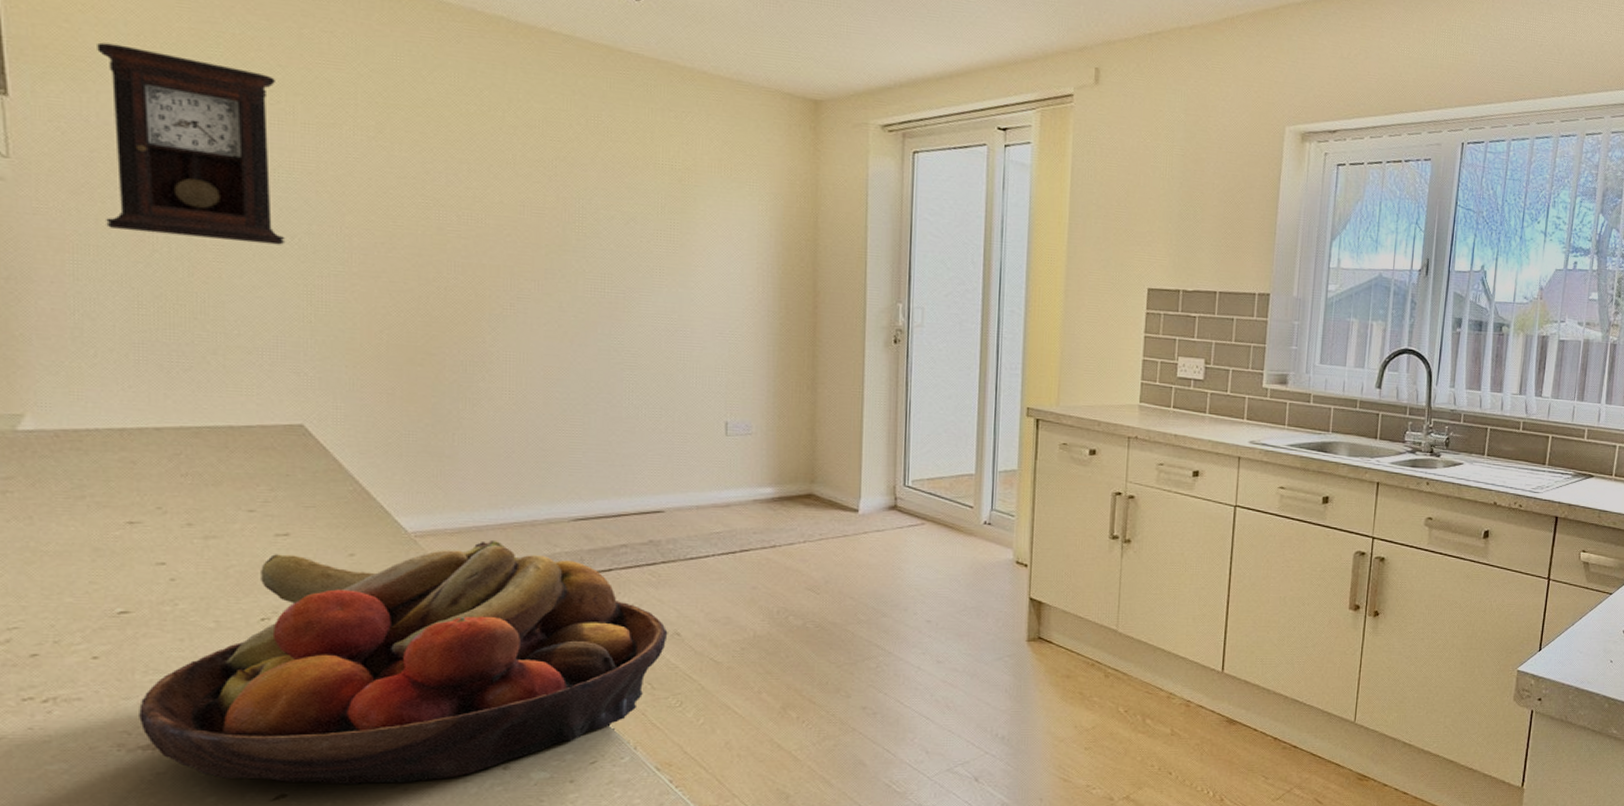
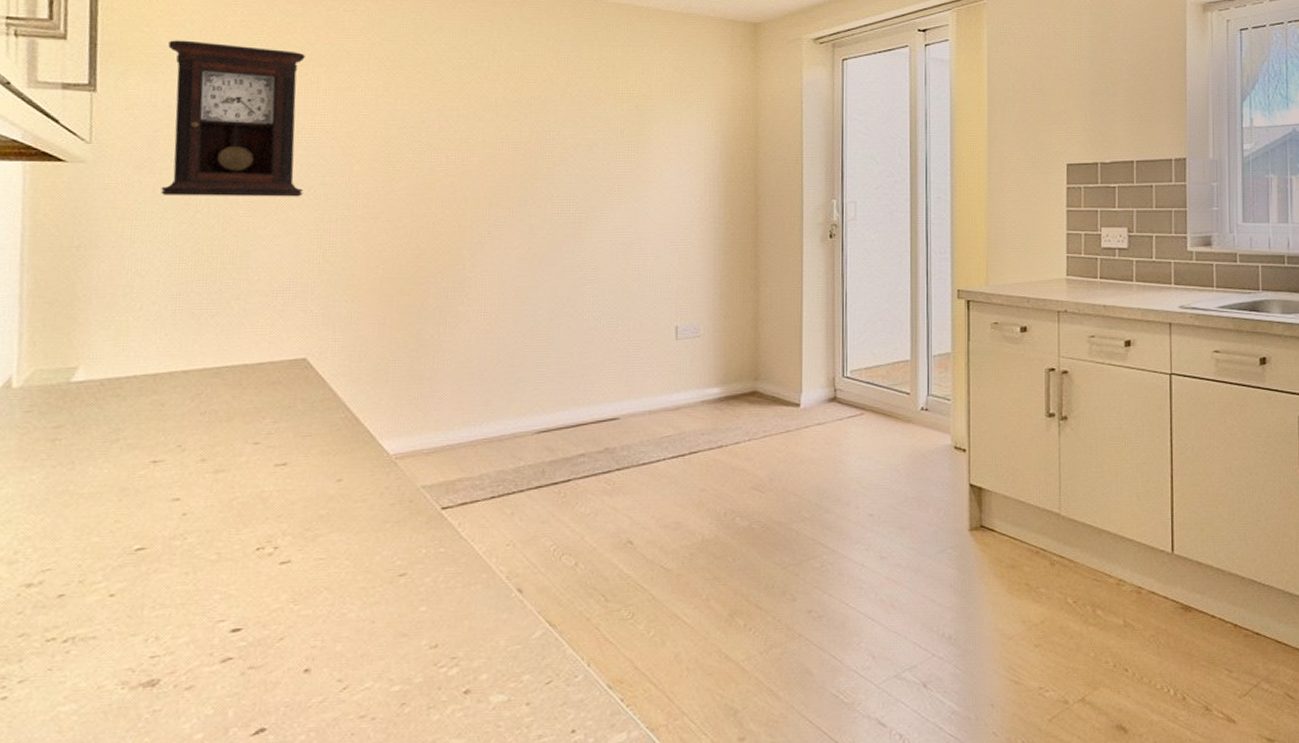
fruit bowl: present [139,541,668,786] -> none [143,458,621,717]

